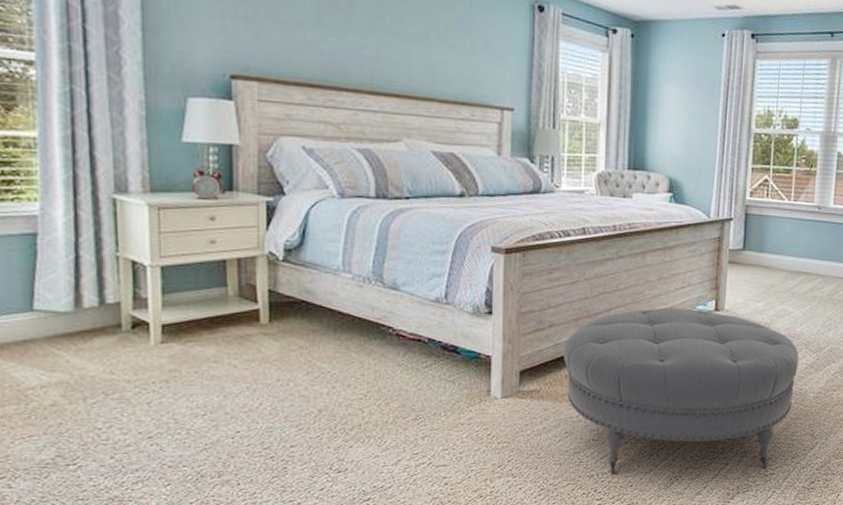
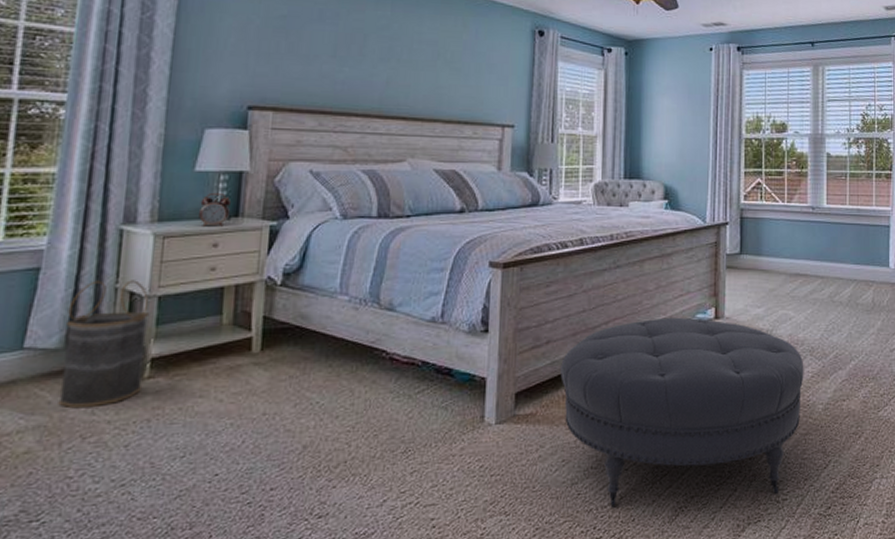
basket: none [72,248,157,368] -> present [58,280,150,409]

